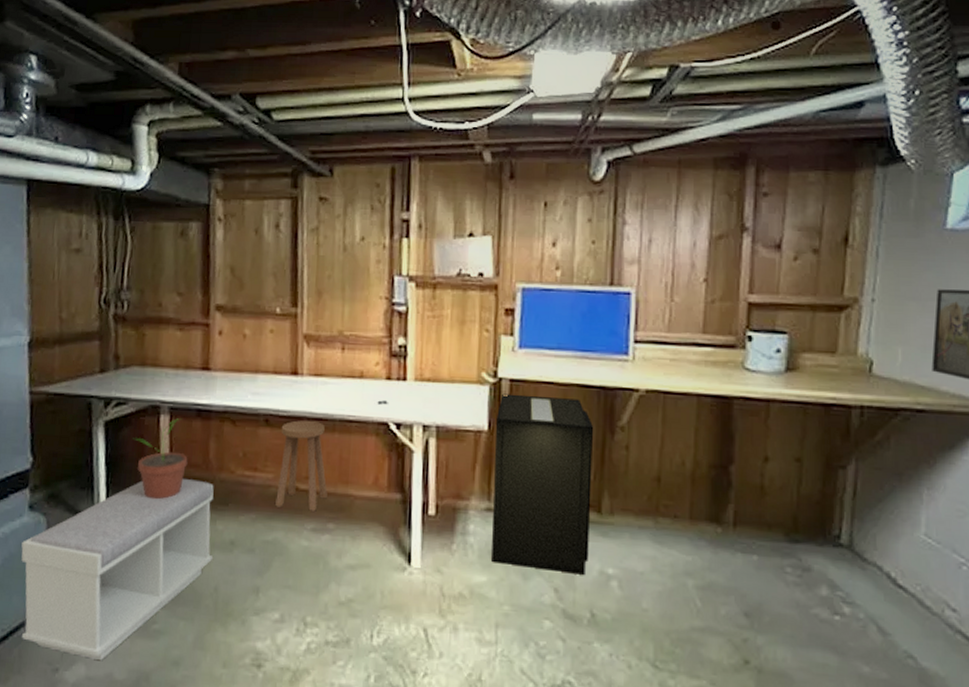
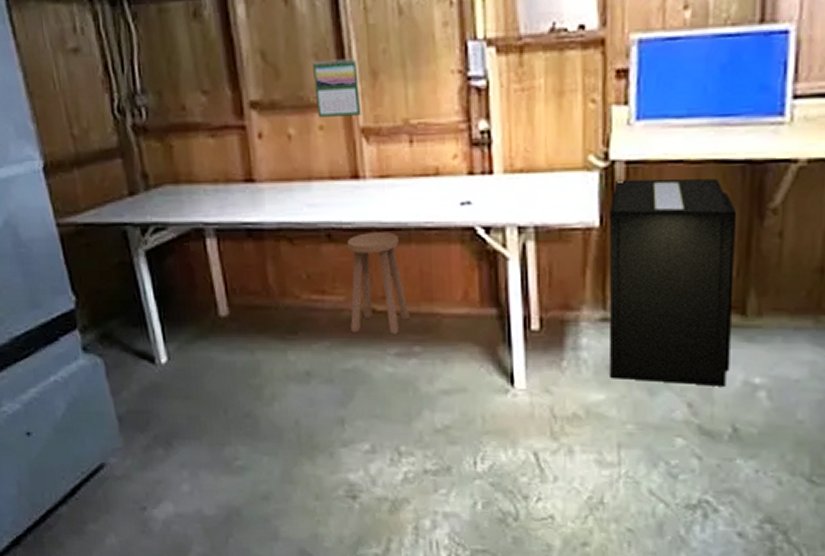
bench: present [21,479,214,661] -> none [83,308,288,499]
potted plant: present [133,418,188,500] -> none [179,241,245,333]
calendar: none [270,279,307,324] -> present [313,58,362,117]

